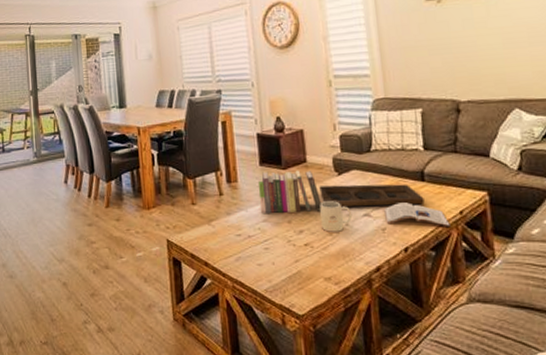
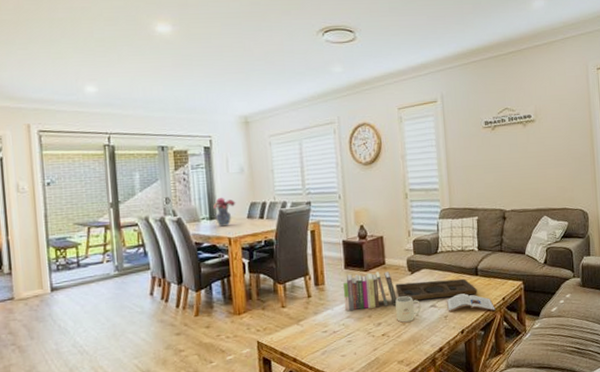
flower arrangement: none [123,85,145,116] -> present [213,197,236,227]

